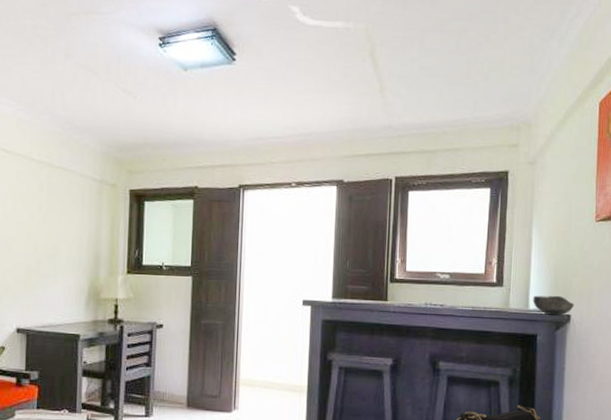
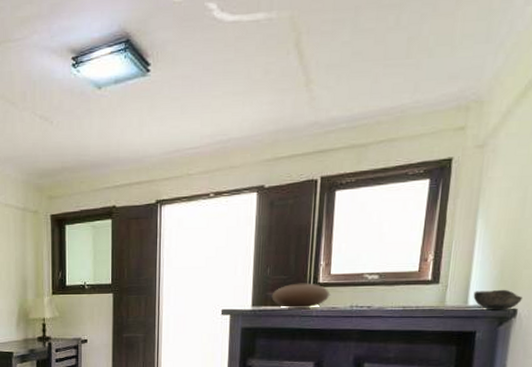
decorative bowl: none [351,277,406,303] -> present [271,283,330,309]

